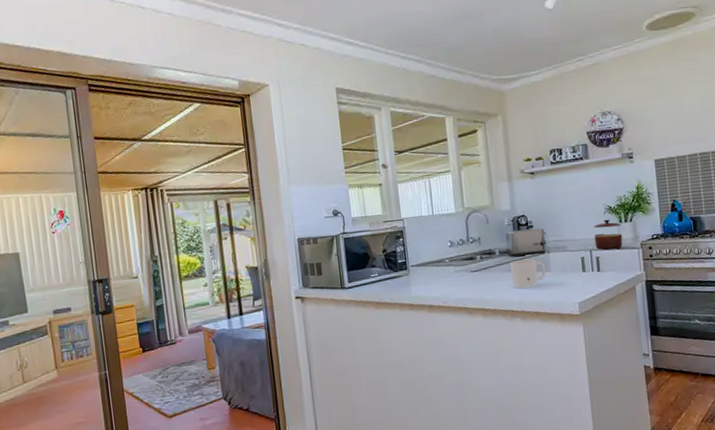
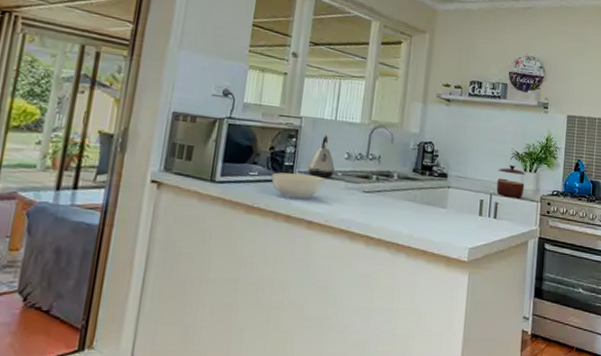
bowl: none [389,266,436,290] -> present [271,172,326,200]
kettle: none [418,230,443,268] -> present [307,135,335,178]
toaster: present [505,228,546,257] -> none [406,156,450,188]
mug: present [509,259,547,289] -> none [405,189,443,223]

